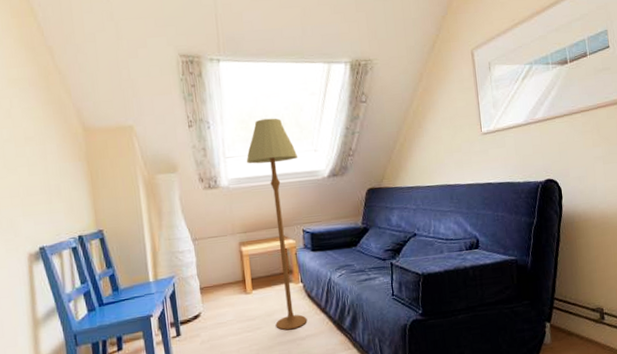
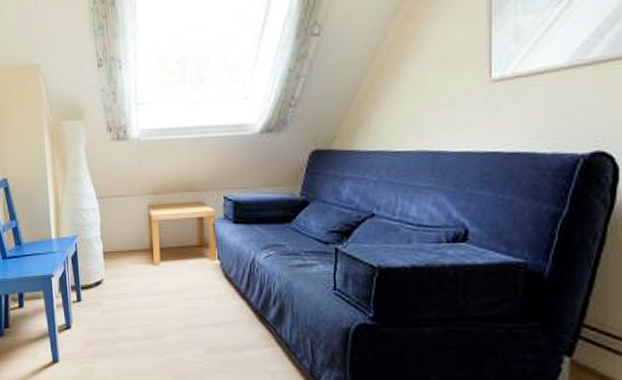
floor lamp: present [246,118,308,330] -> none [161,56,224,313]

